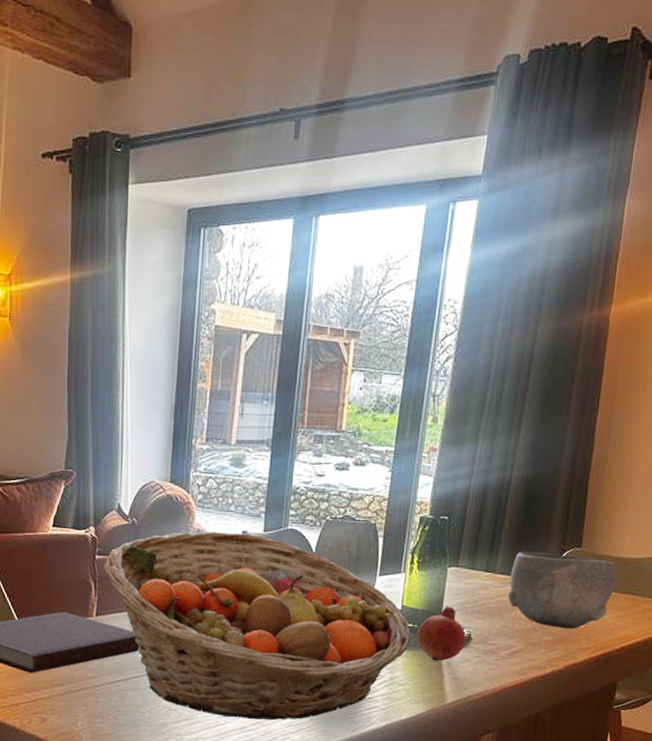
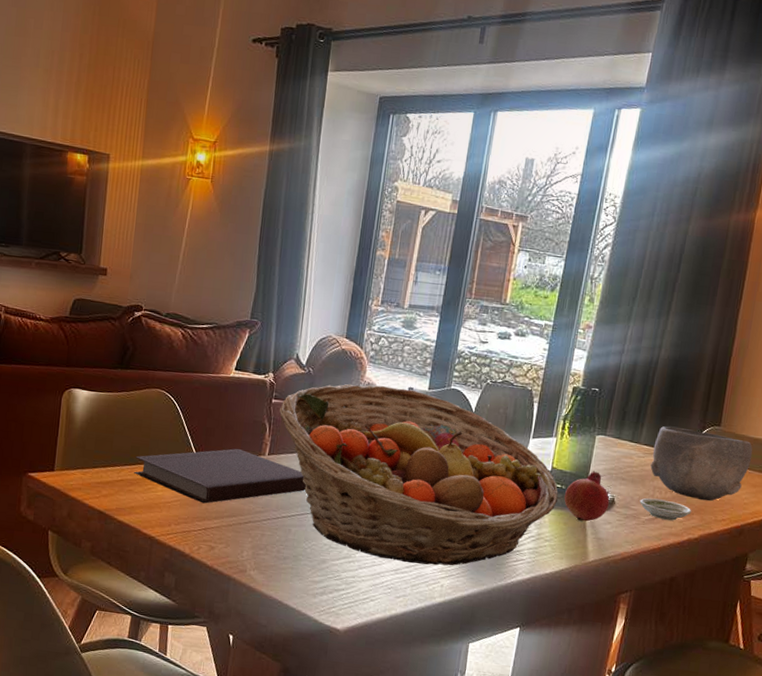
saucer: none [498,630,554,653] -> present [639,498,691,521]

